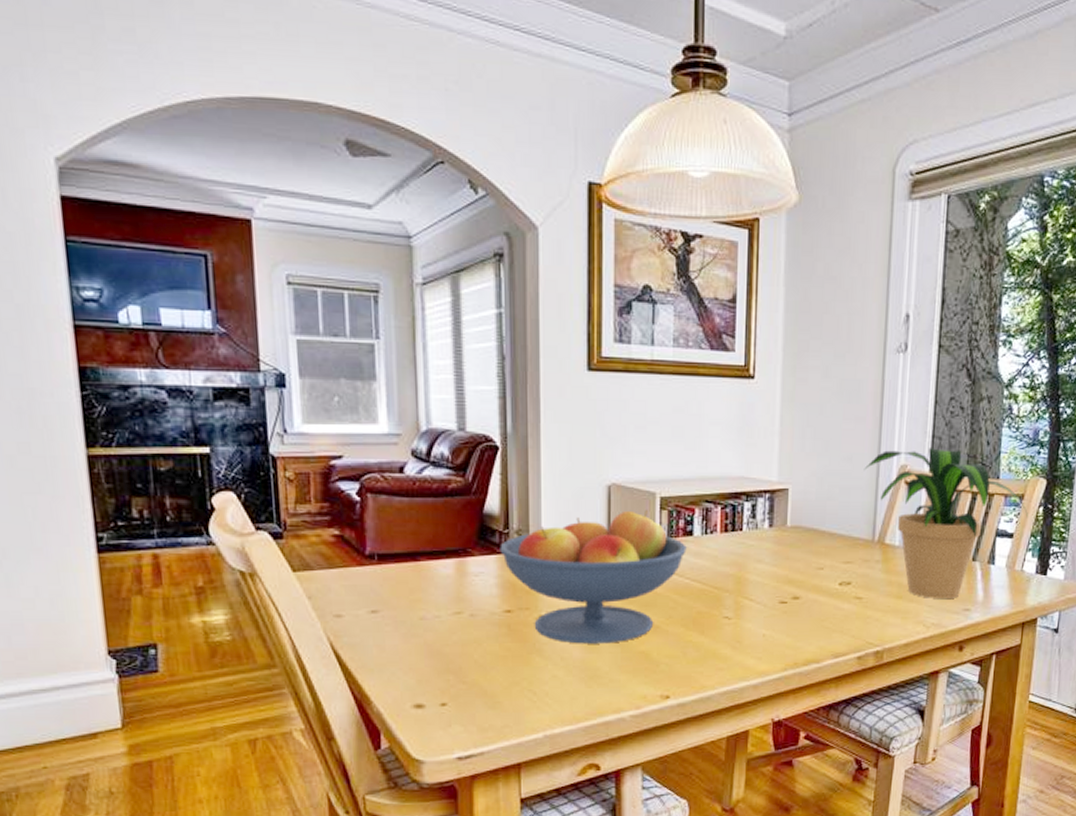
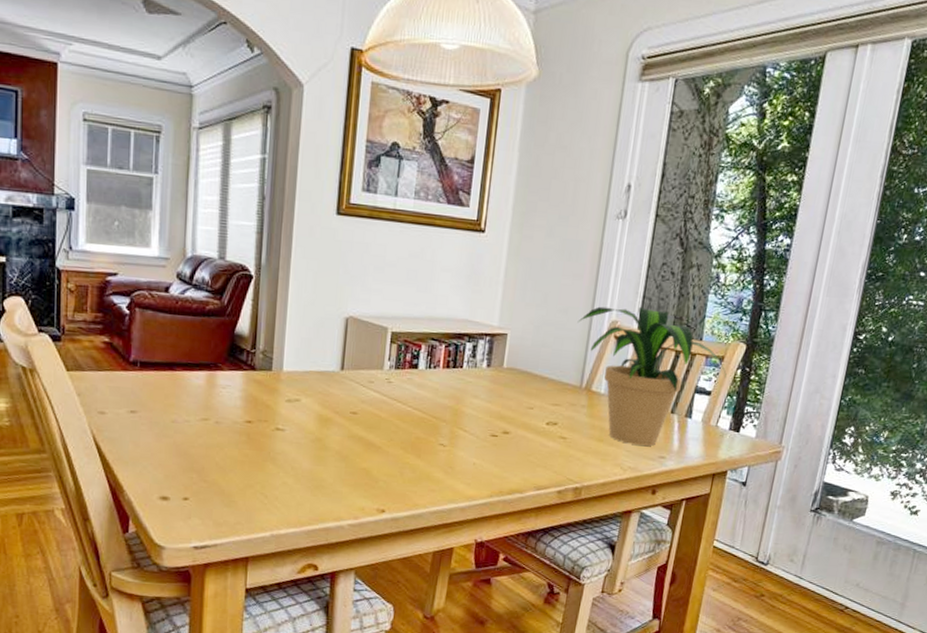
fruit bowl: present [500,509,687,644] -> none [246,341,412,459]

